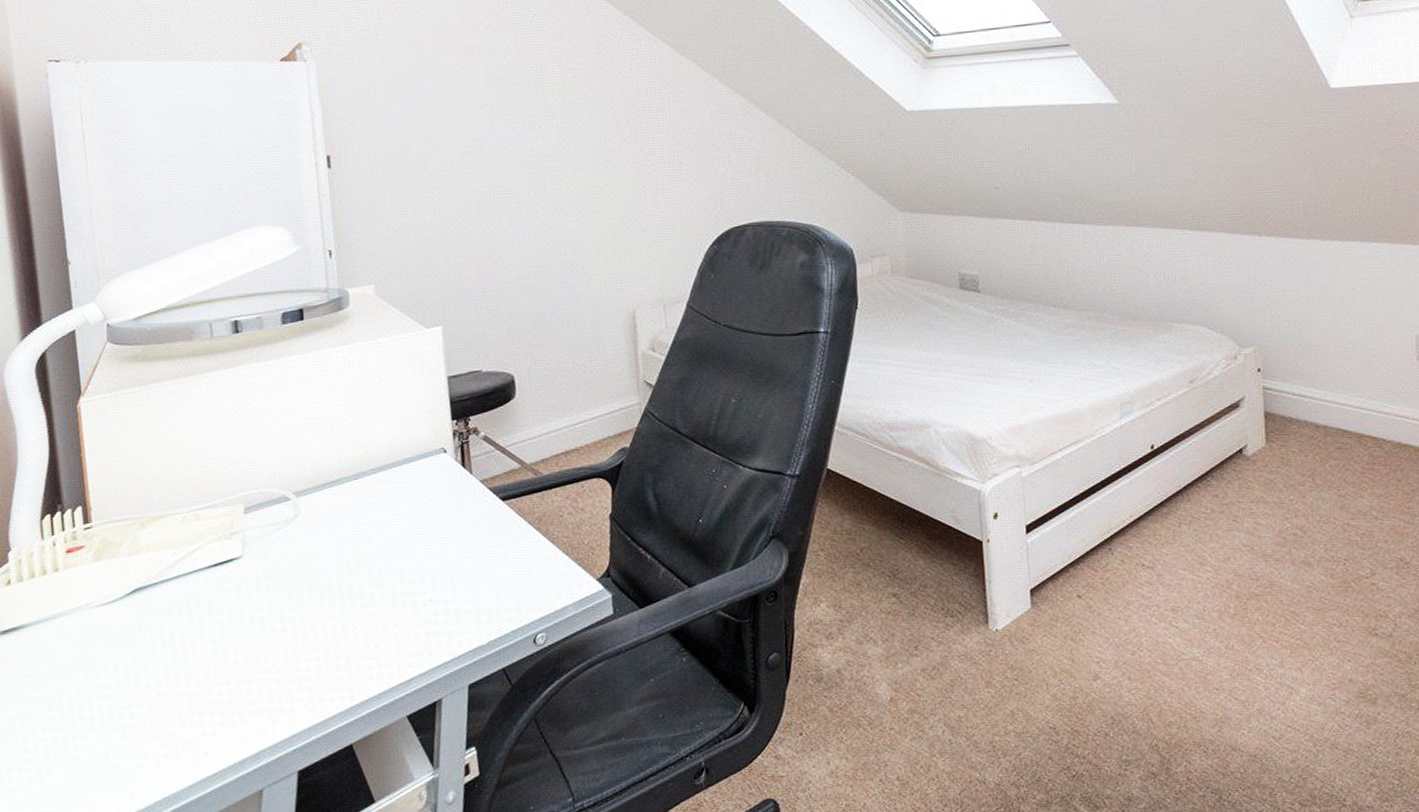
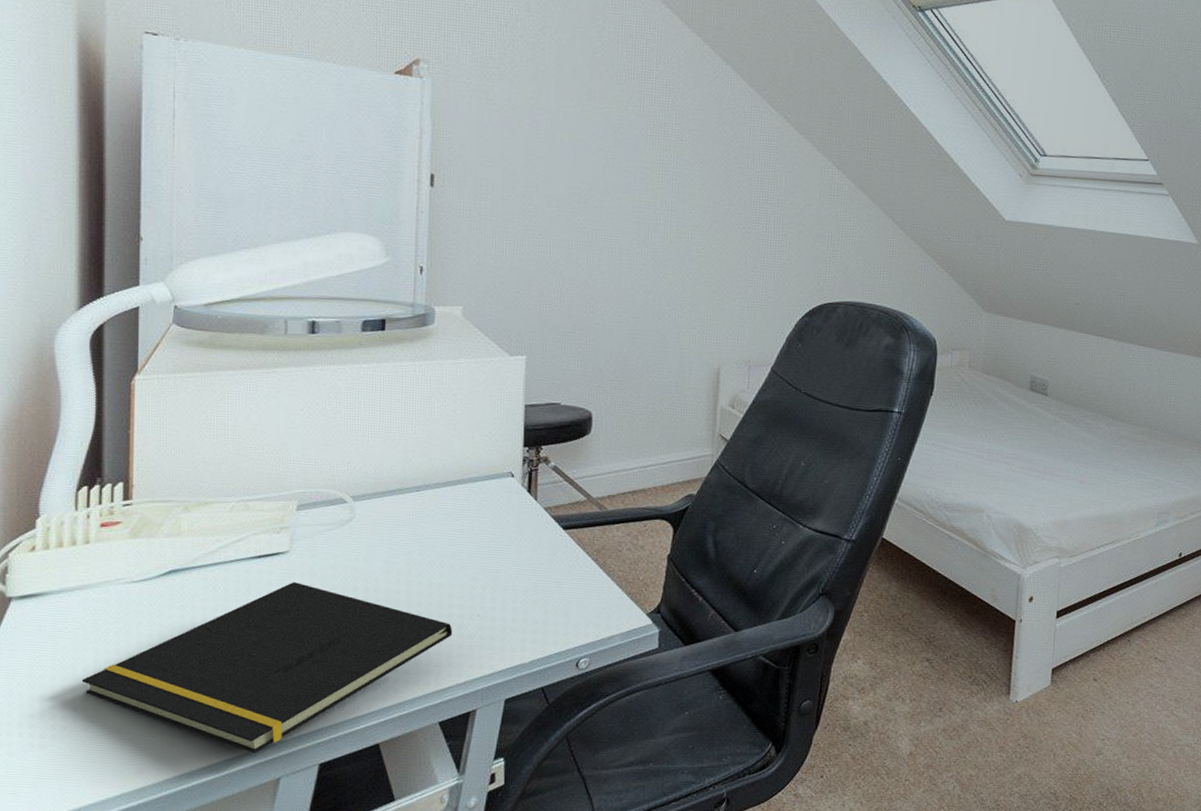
notepad: none [67,587,409,767] -> present [81,582,453,754]

